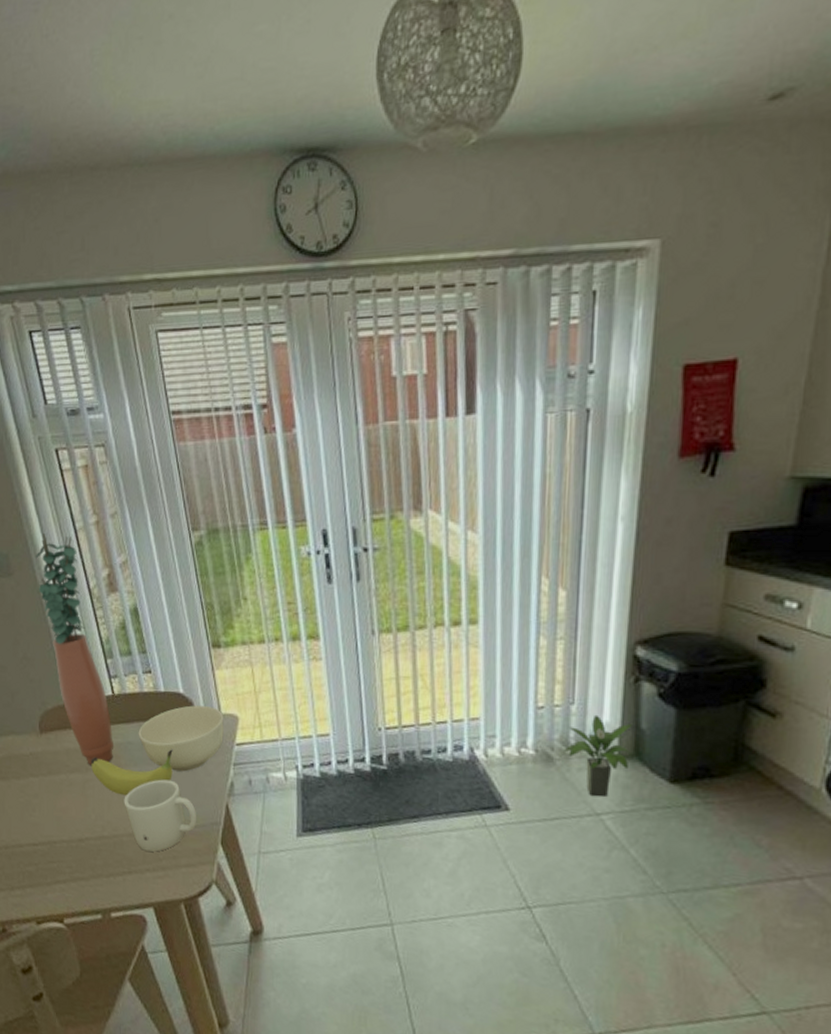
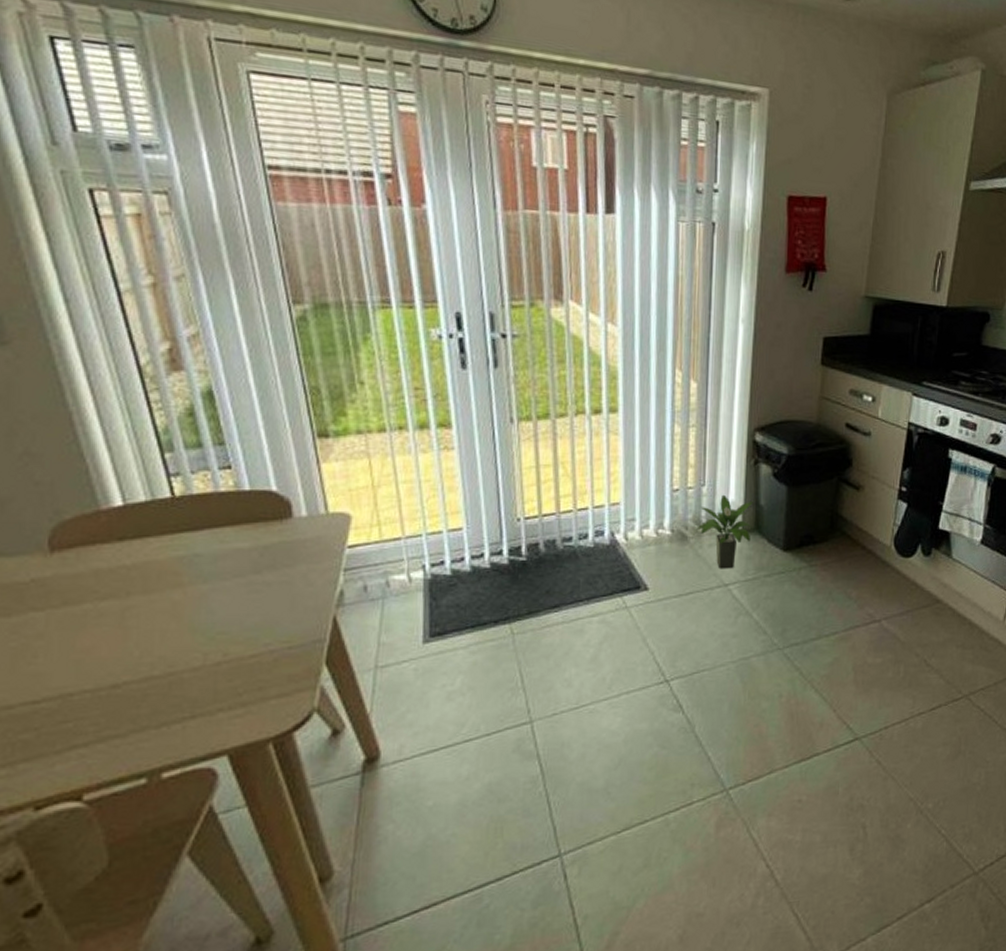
vase: present [36,534,115,765] -> none [50,293,173,587]
fruit: present [90,749,173,796] -> none [134,558,261,621]
mug: present [124,779,197,852] -> none [186,596,294,686]
bowl: present [138,705,224,772] -> none [210,505,332,584]

